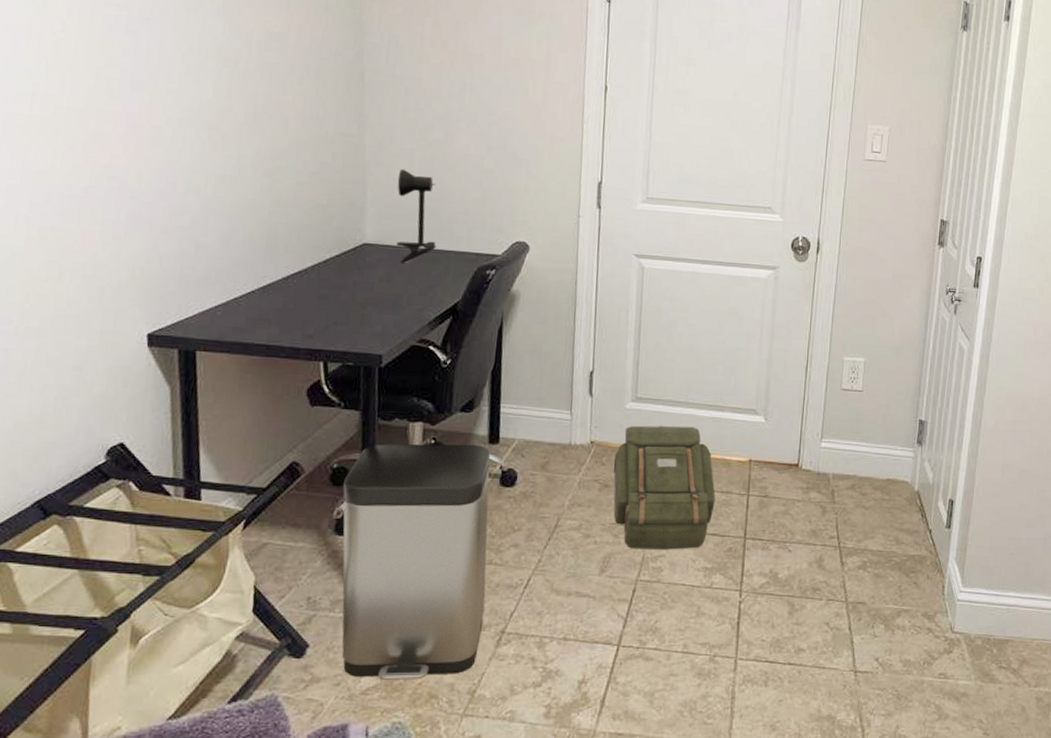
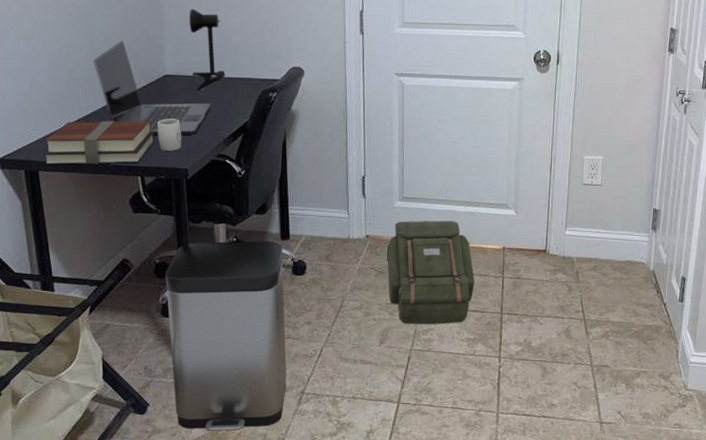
books: none [204,293,345,346] -> present [43,120,155,165]
laptop: none [277,200,417,315] -> present [93,40,211,135]
mug: none [348,294,379,333] -> present [157,118,182,151]

